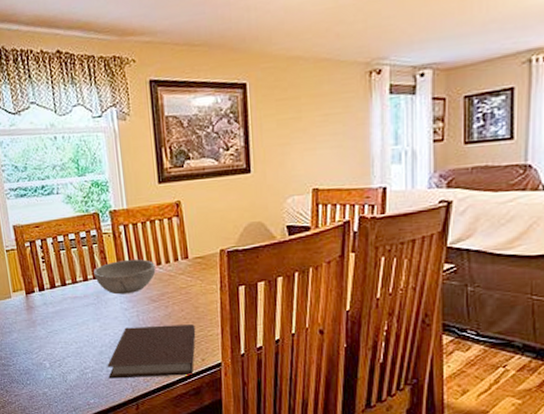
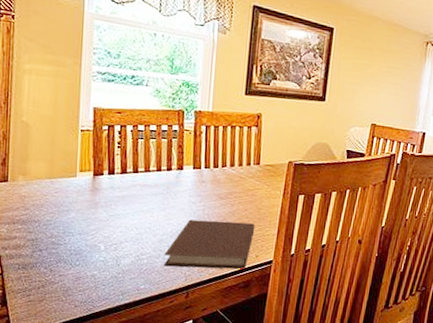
bowl: present [94,259,156,295] -> none [168,157,229,189]

